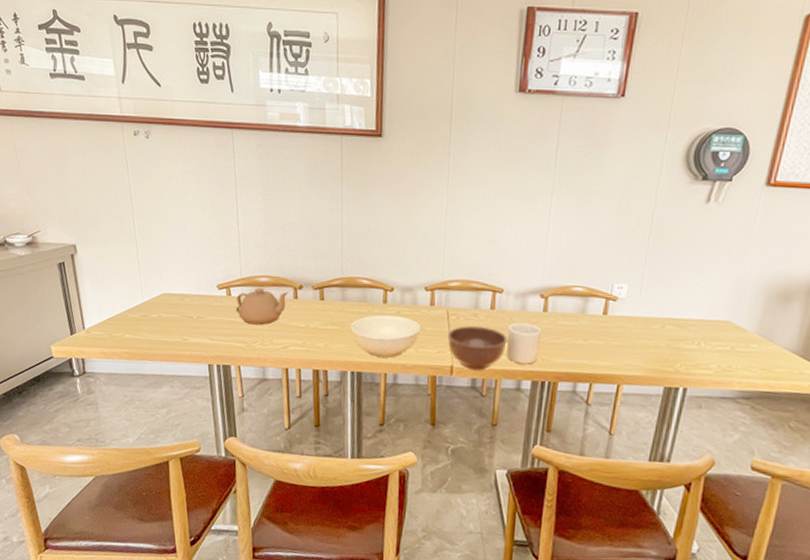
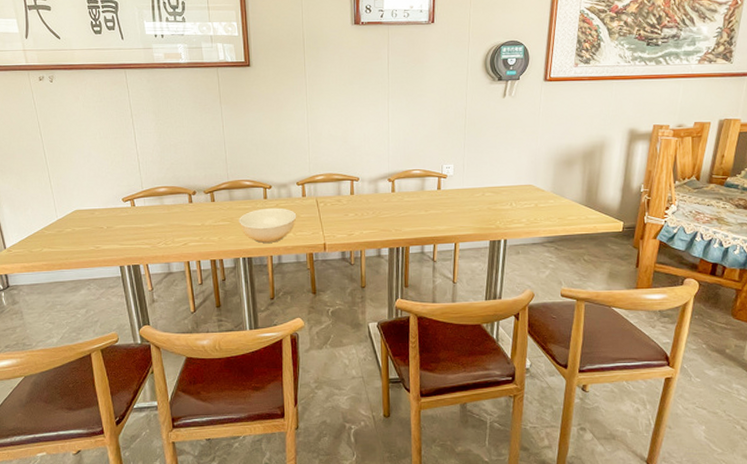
teapot: present [236,288,289,325] -> none [140,197,185,228]
soup bowl: present [447,325,508,371] -> none [318,209,367,245]
mug: present [506,322,541,365] -> none [365,203,392,236]

